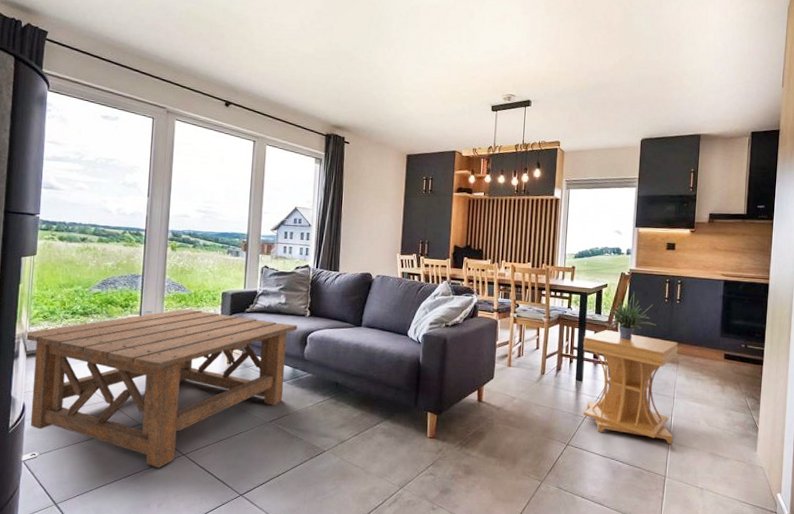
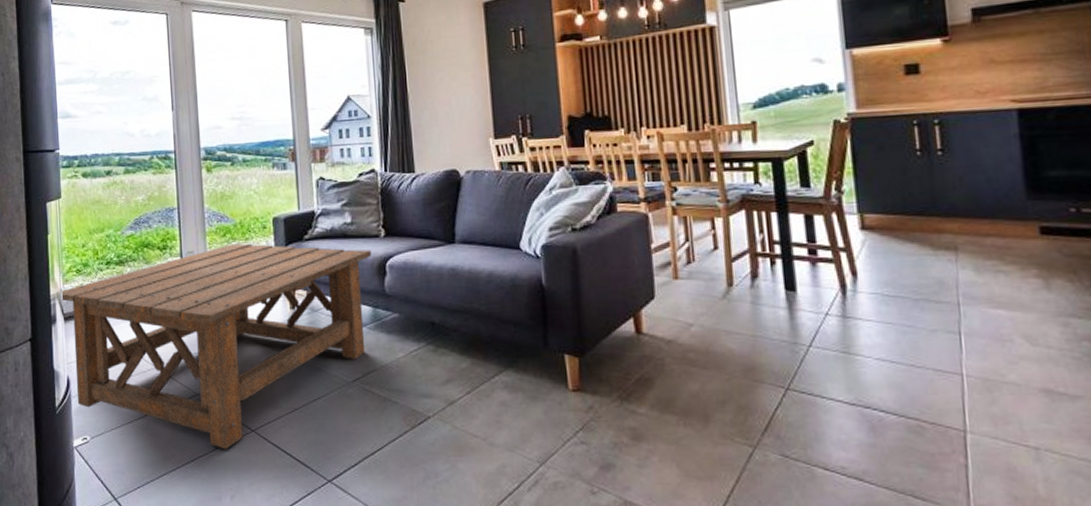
side table: present [582,330,679,445] -> none [787,209,970,380]
potted plant: present [603,292,657,340] -> none [814,147,909,222]

